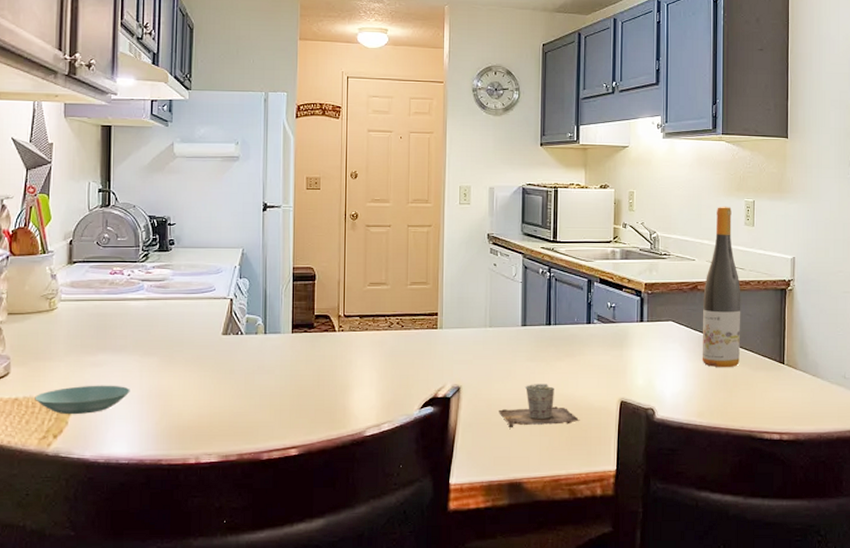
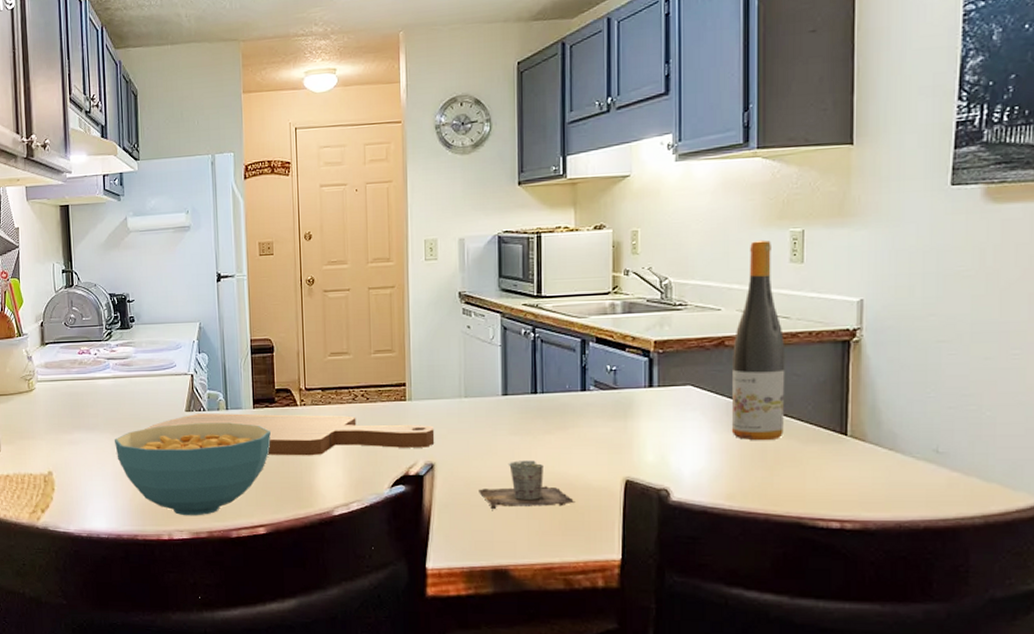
saucer: present [35,385,130,415] -> none [23,462,105,491]
cereal bowl: none [142,346,308,439] -> present [114,422,271,516]
cutting board: none [177,336,462,379] -> present [145,413,435,456]

